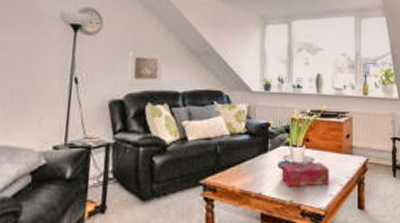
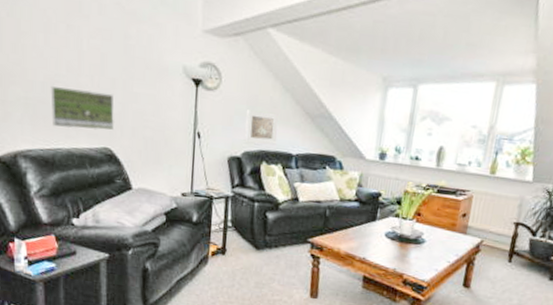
tissue box: present [281,163,330,187] -> none [387,234,438,260]

